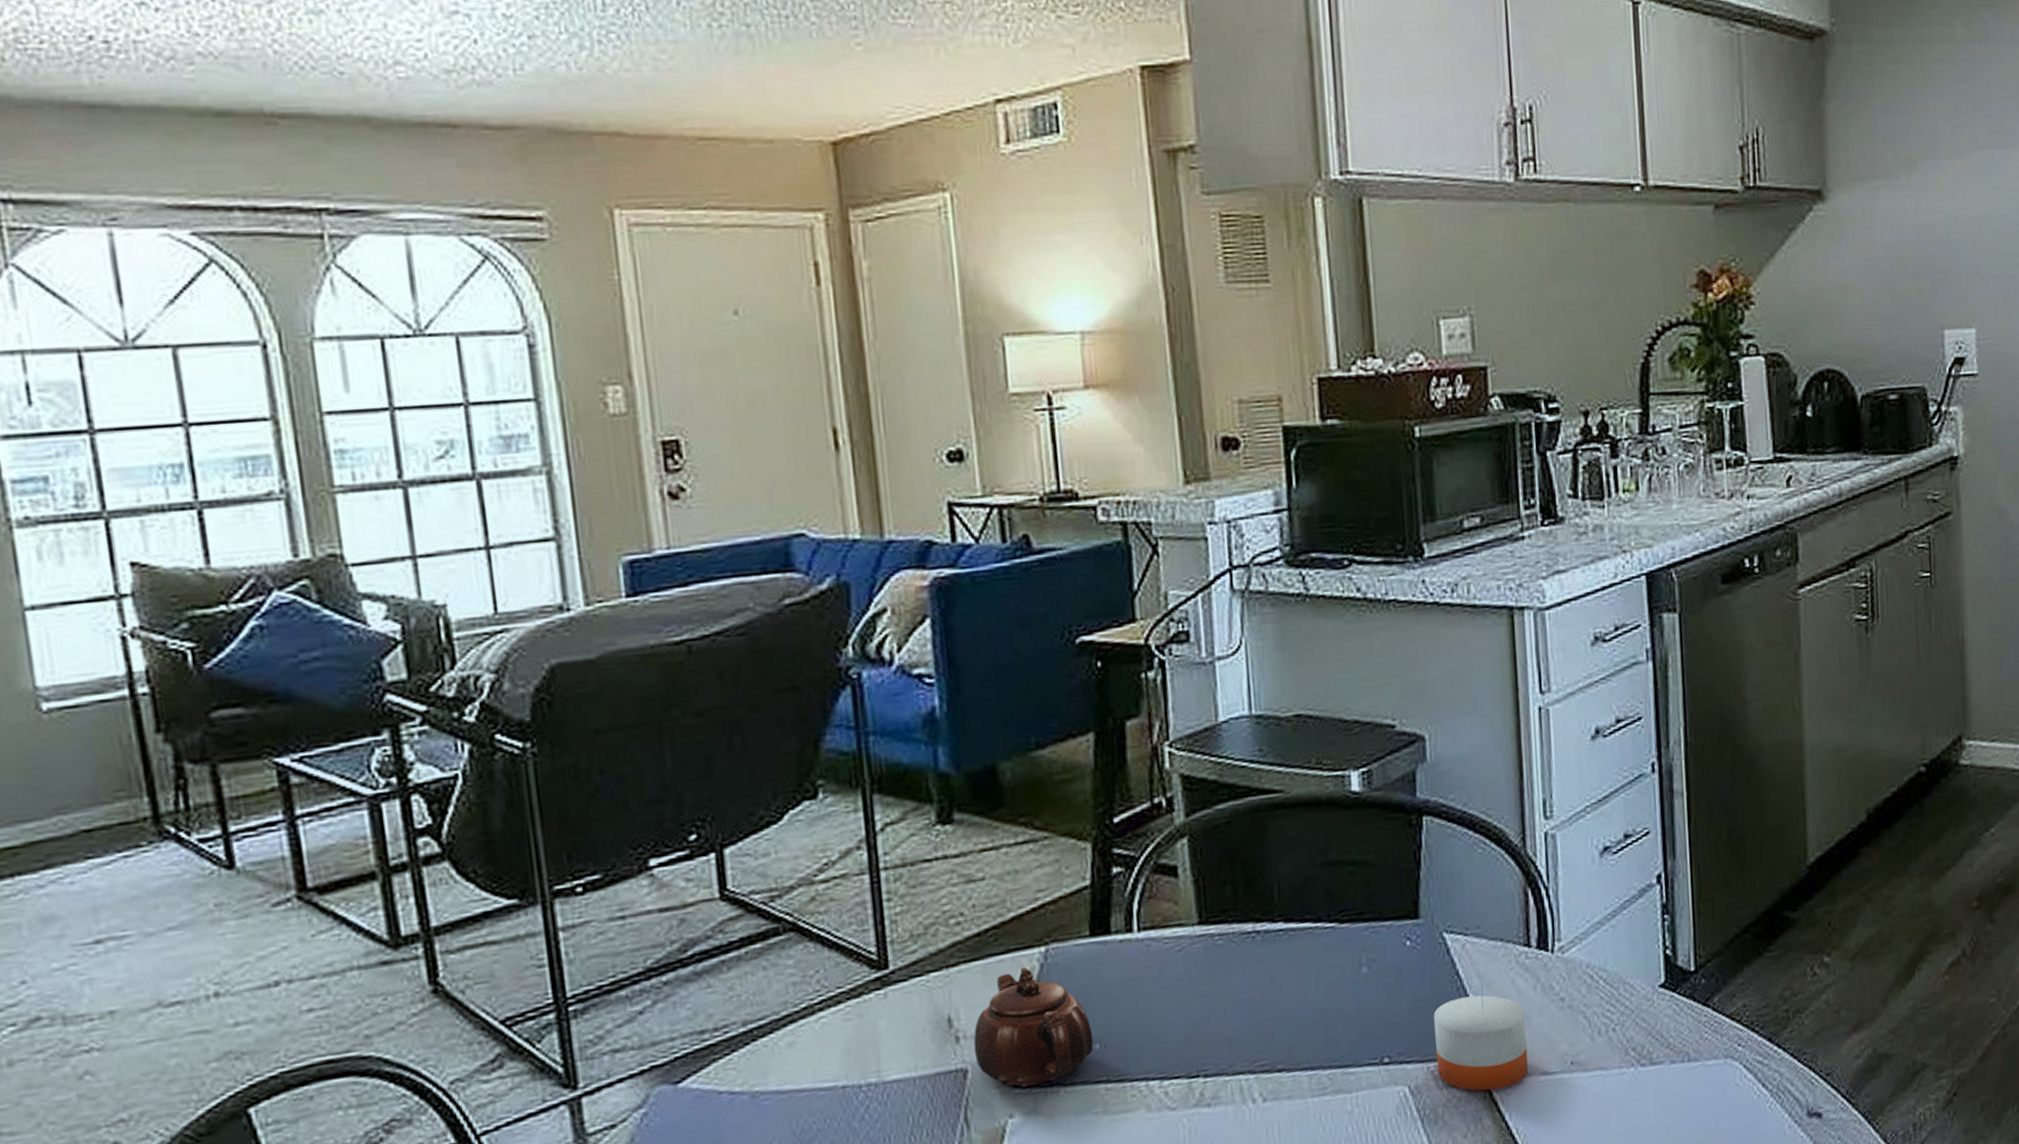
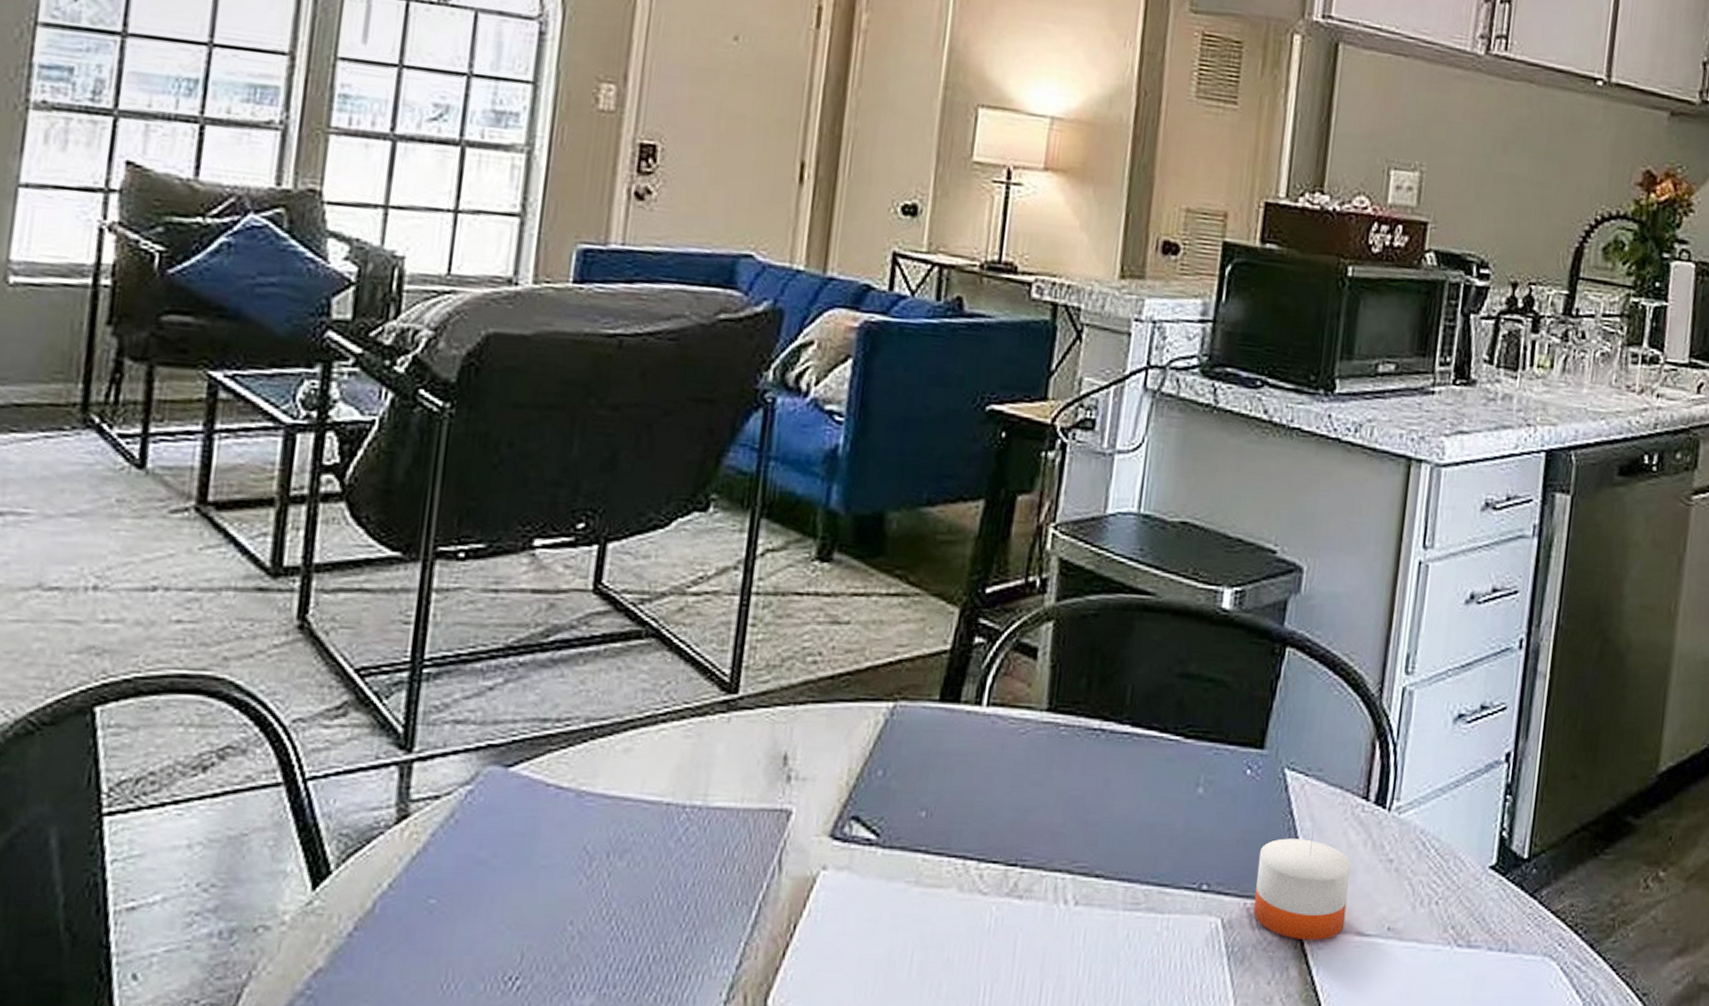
teapot: present [973,966,1094,1087] -> none [802,718,922,841]

